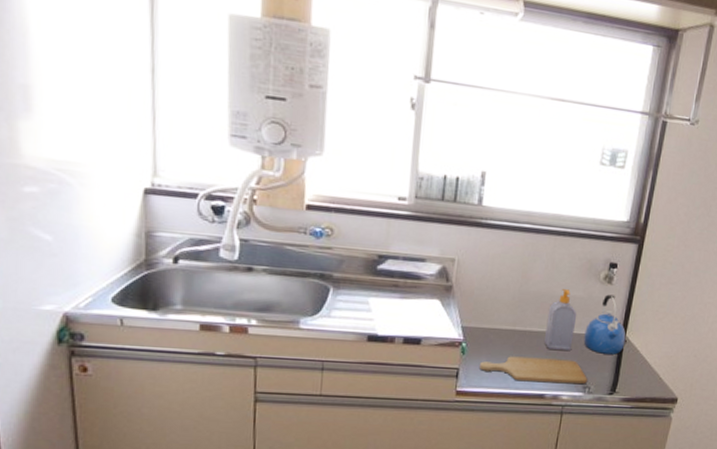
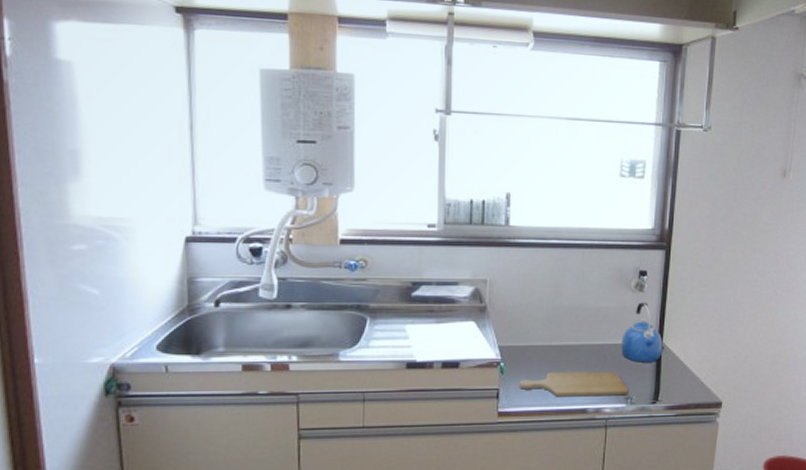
soap bottle: present [544,289,577,350] -> none [582,301,612,362]

